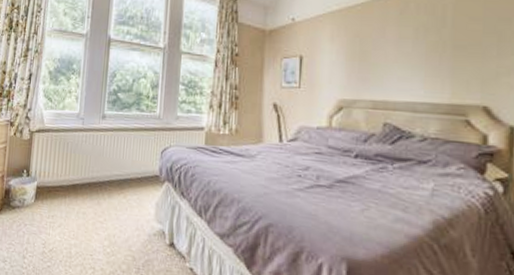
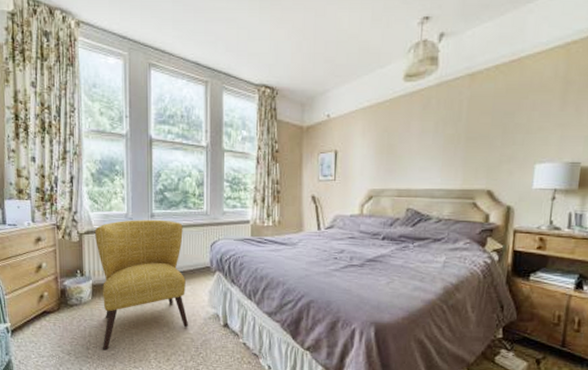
chair: none [38,120,134,260] -> present [95,219,189,349]

